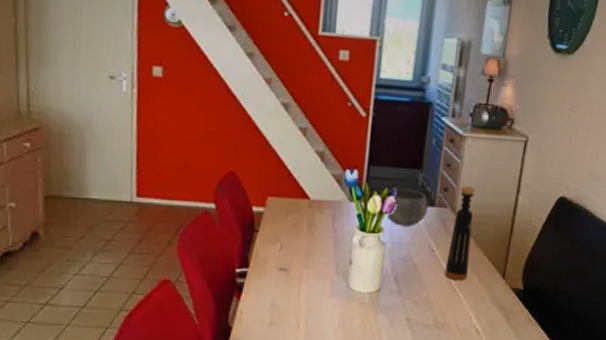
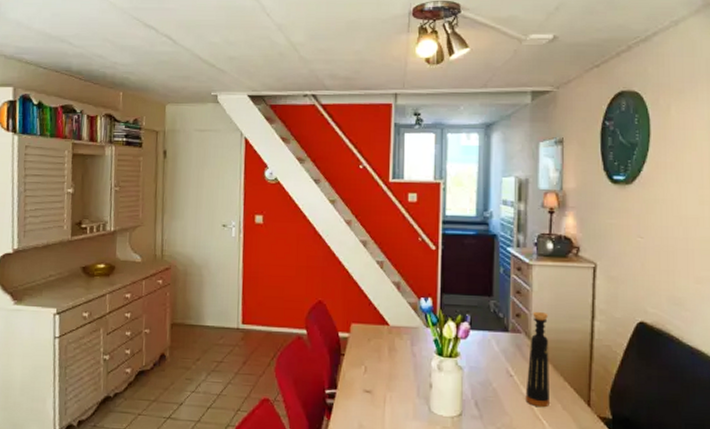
bowl: present [385,188,428,226] -> none [460,315,502,351]

